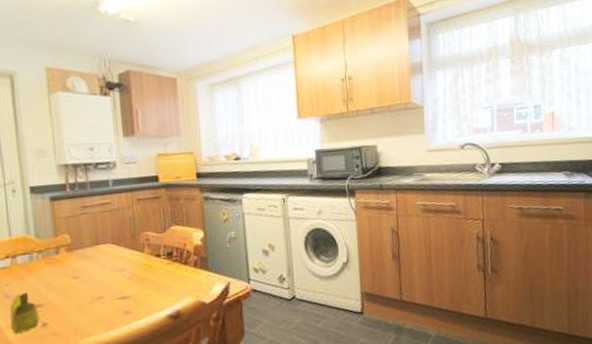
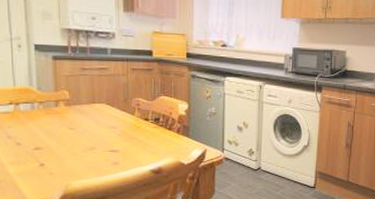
fruit: present [10,292,40,334] -> none [11,135,38,169]

